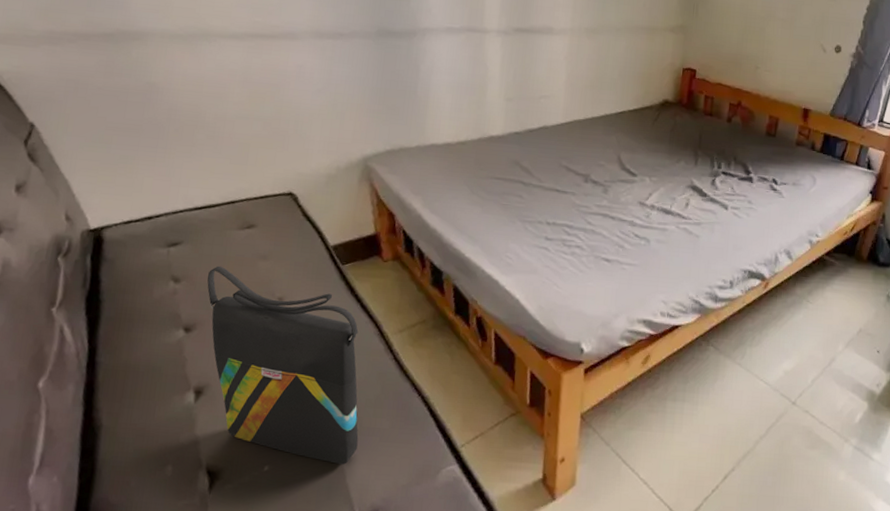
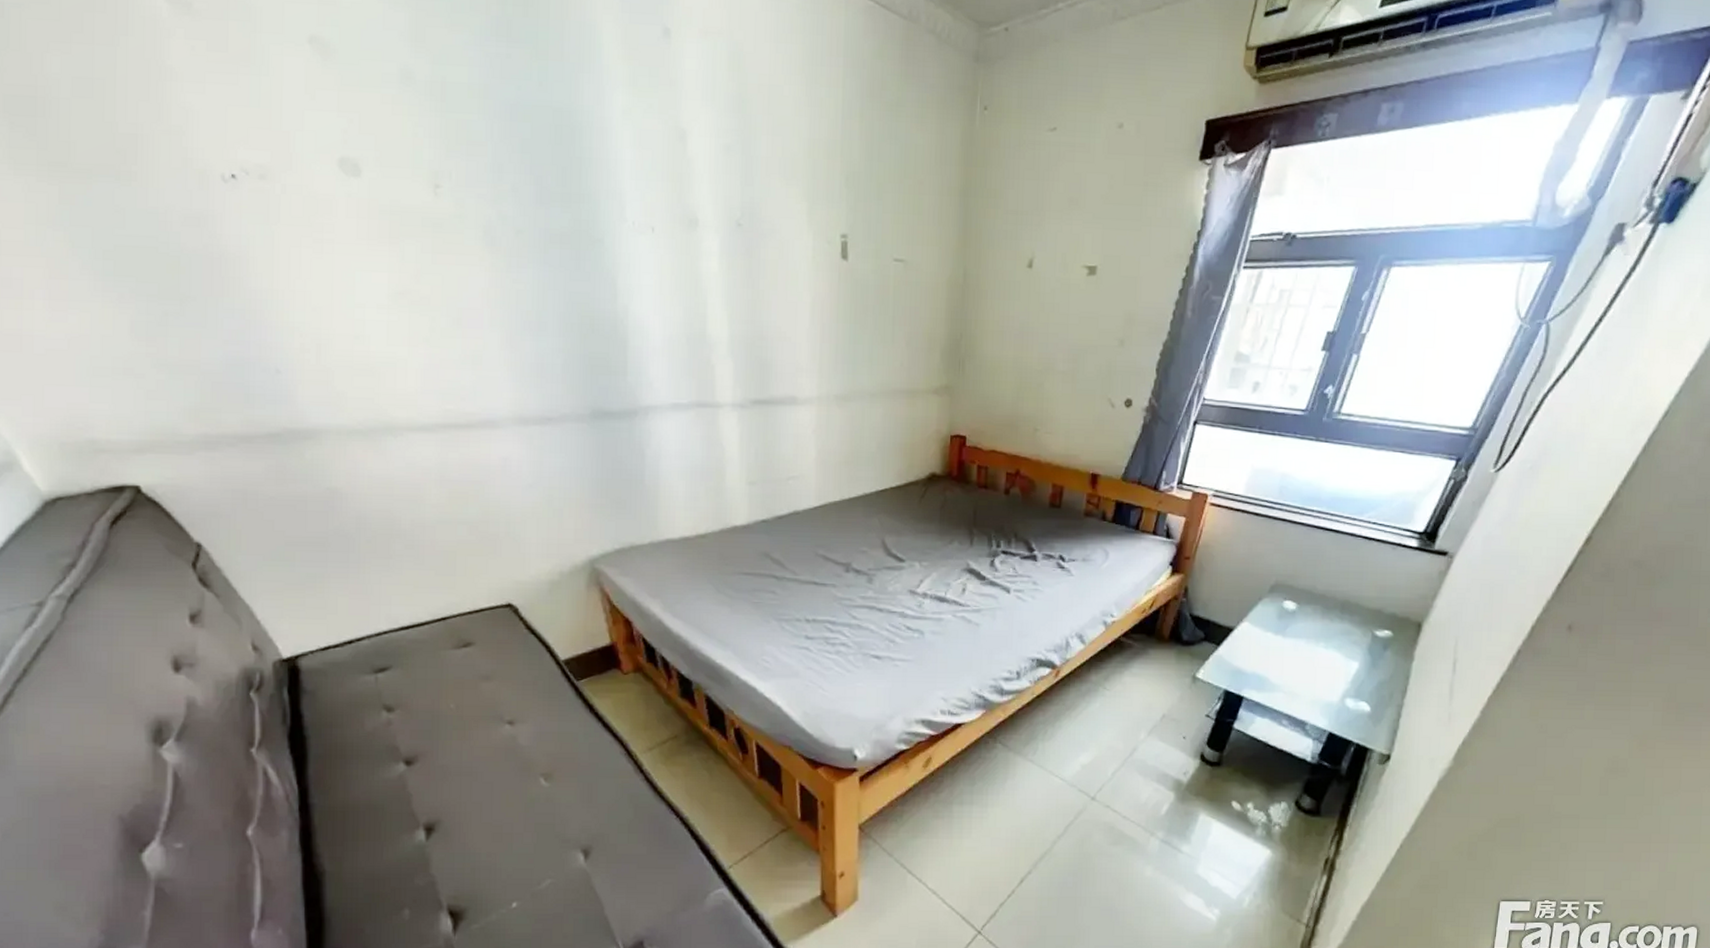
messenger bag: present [207,266,359,465] -> none [424,690,614,895]

